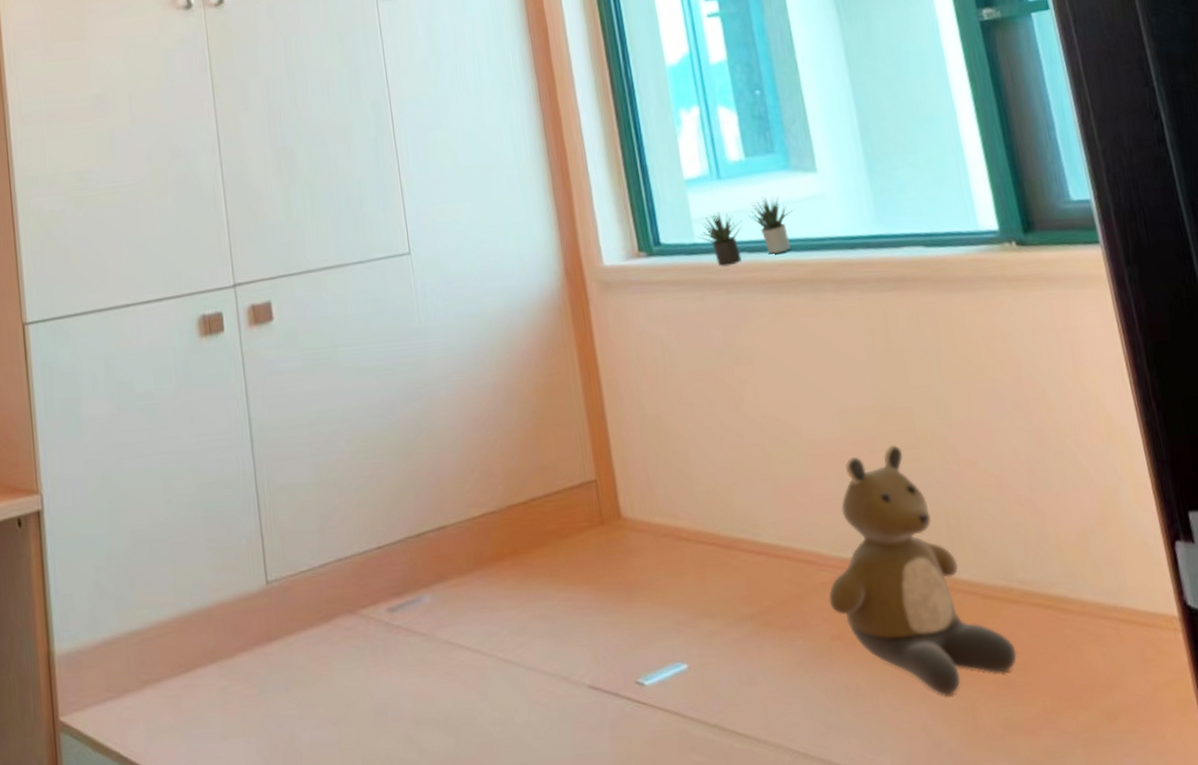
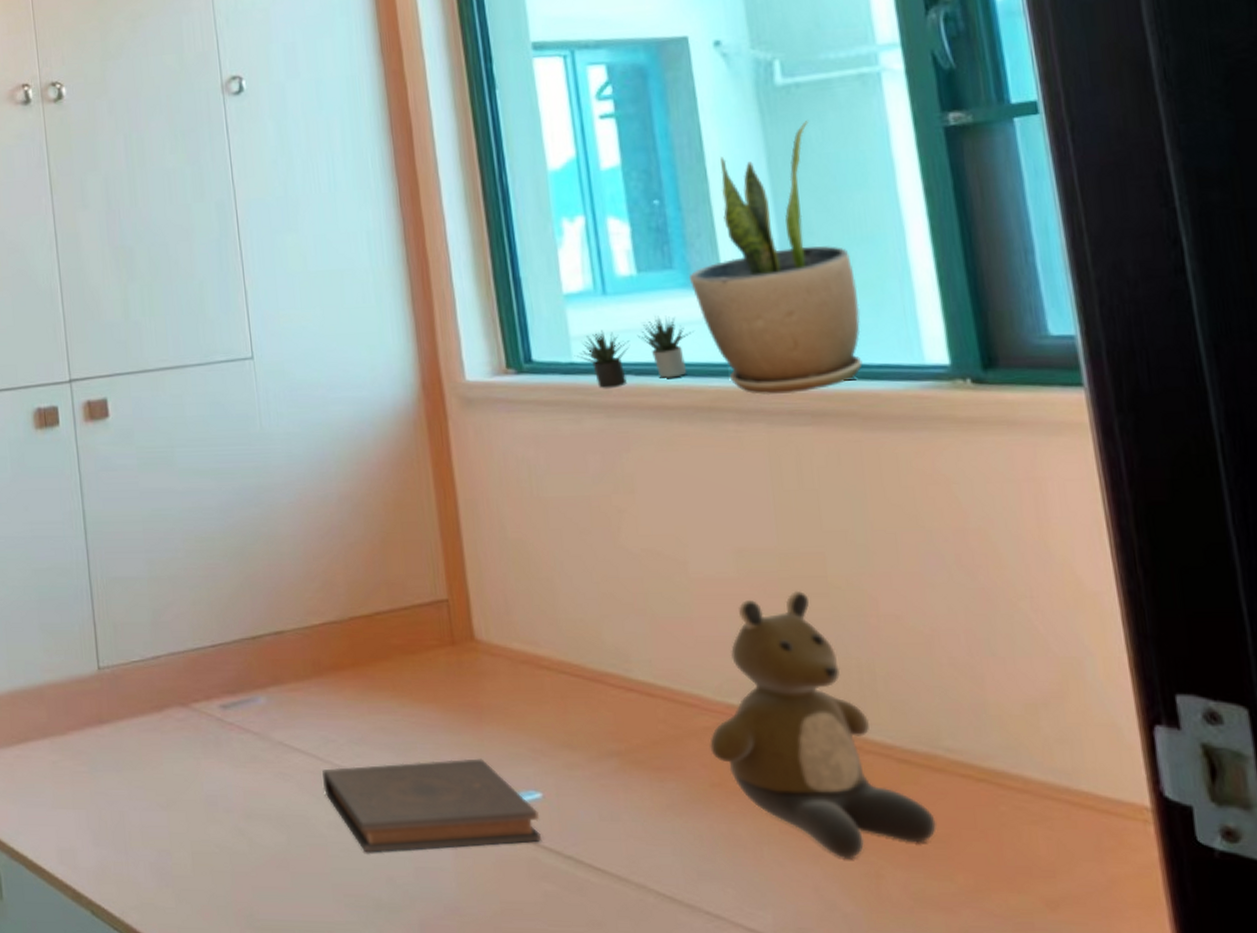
book: none [487,636,689,746] -> present [322,758,541,853]
potted plant: none [788,16,931,265] -> present [690,119,863,395]

